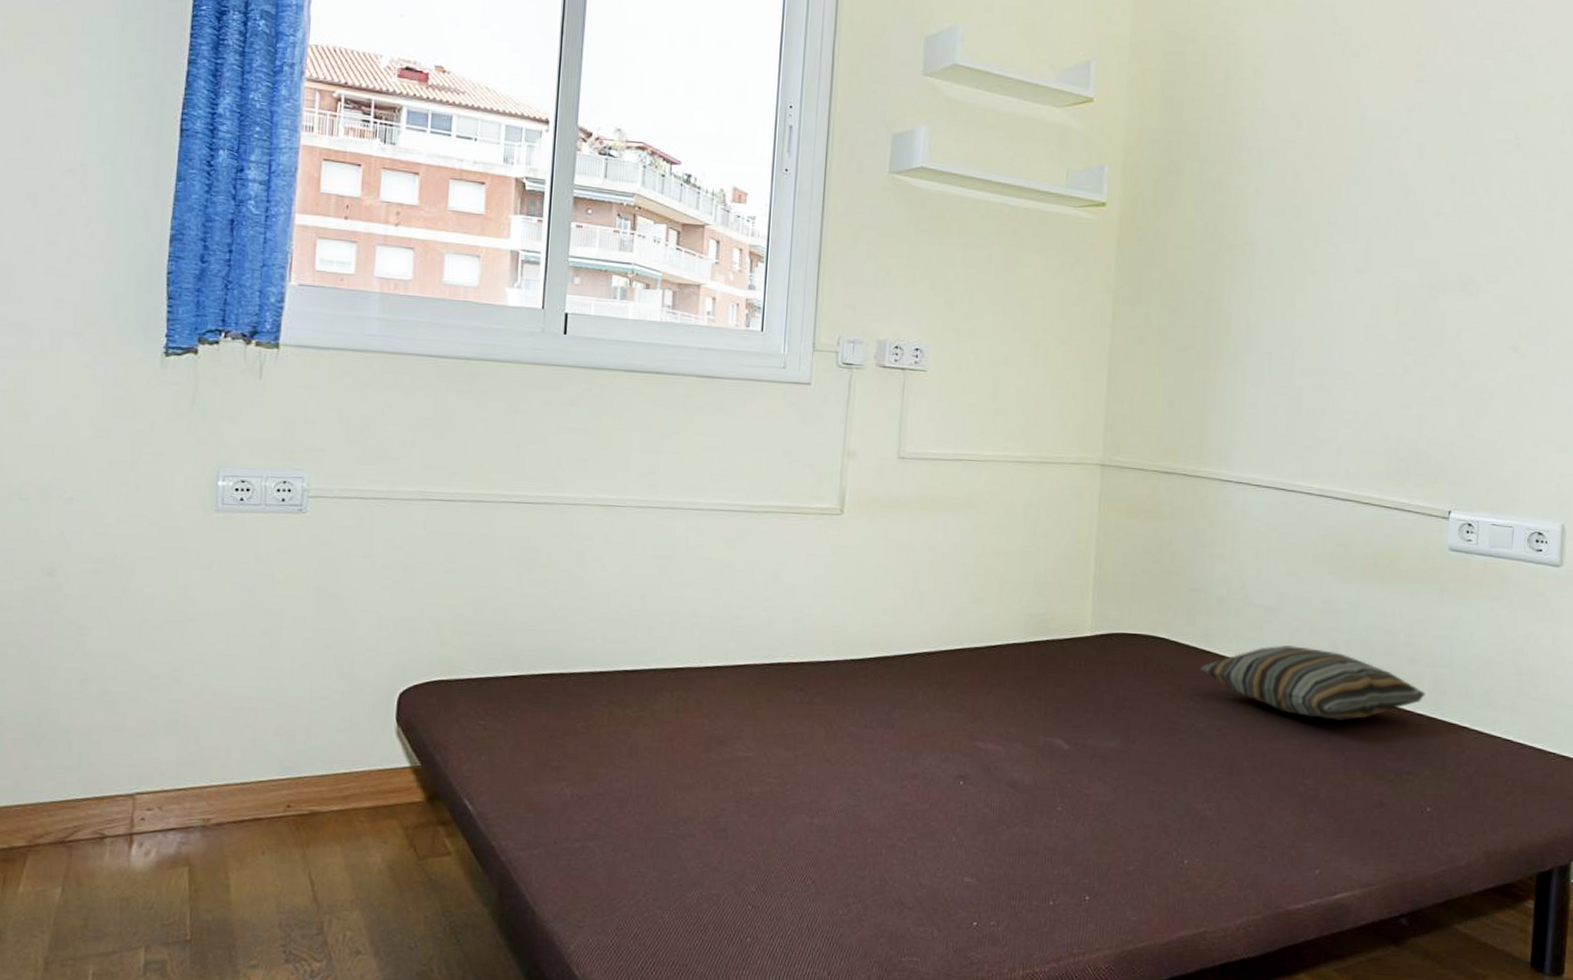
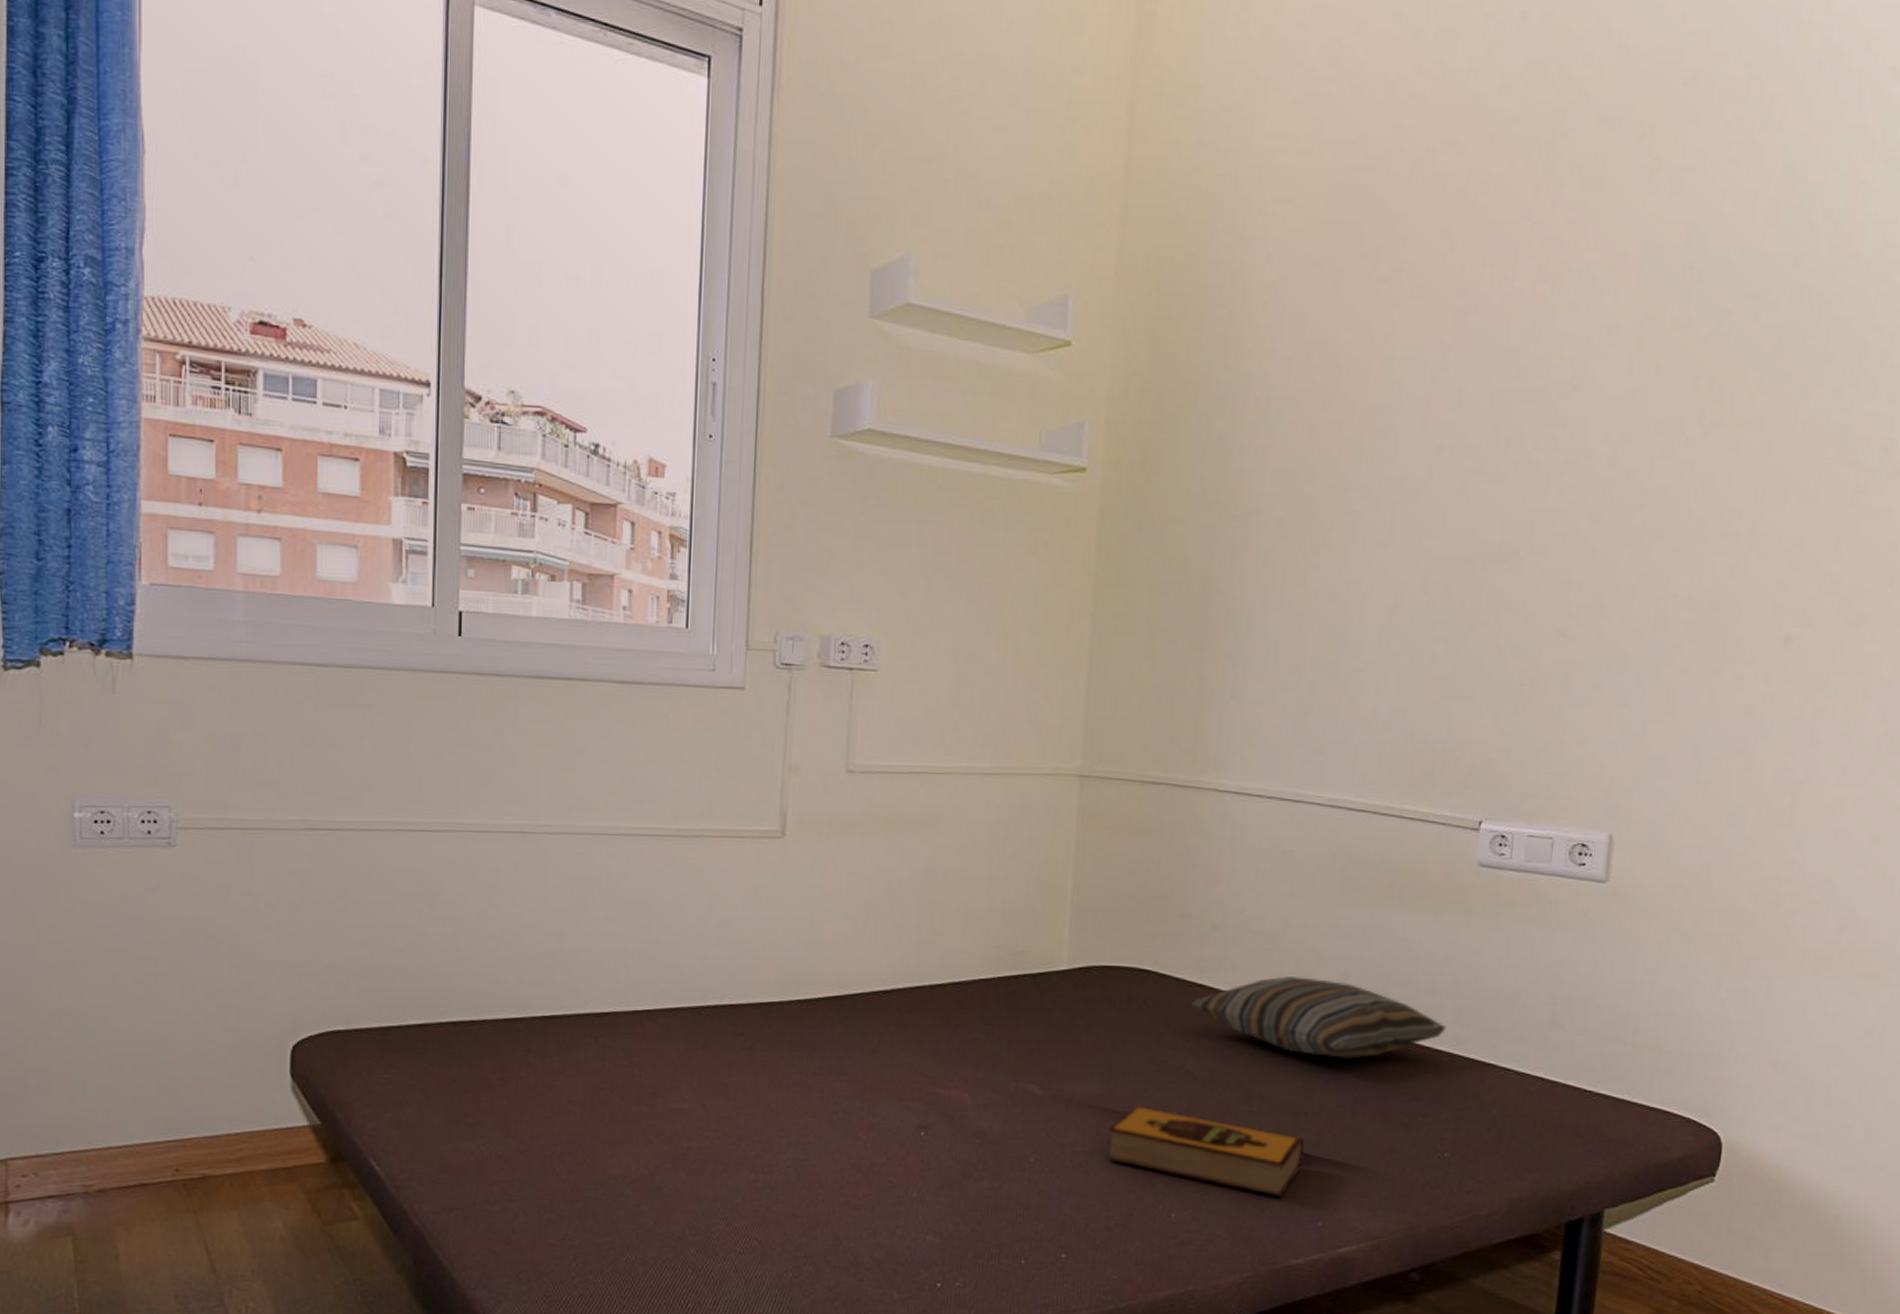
hardback book: none [1126,759,1303,846] -> present [1107,1104,1305,1197]

